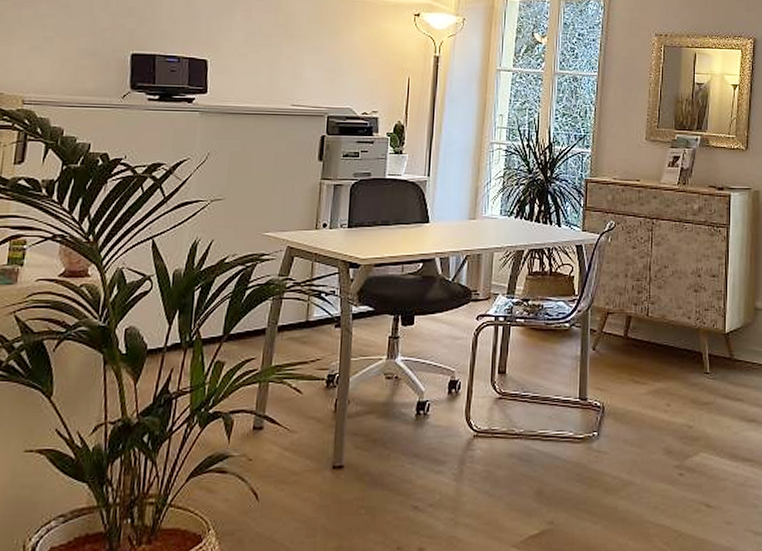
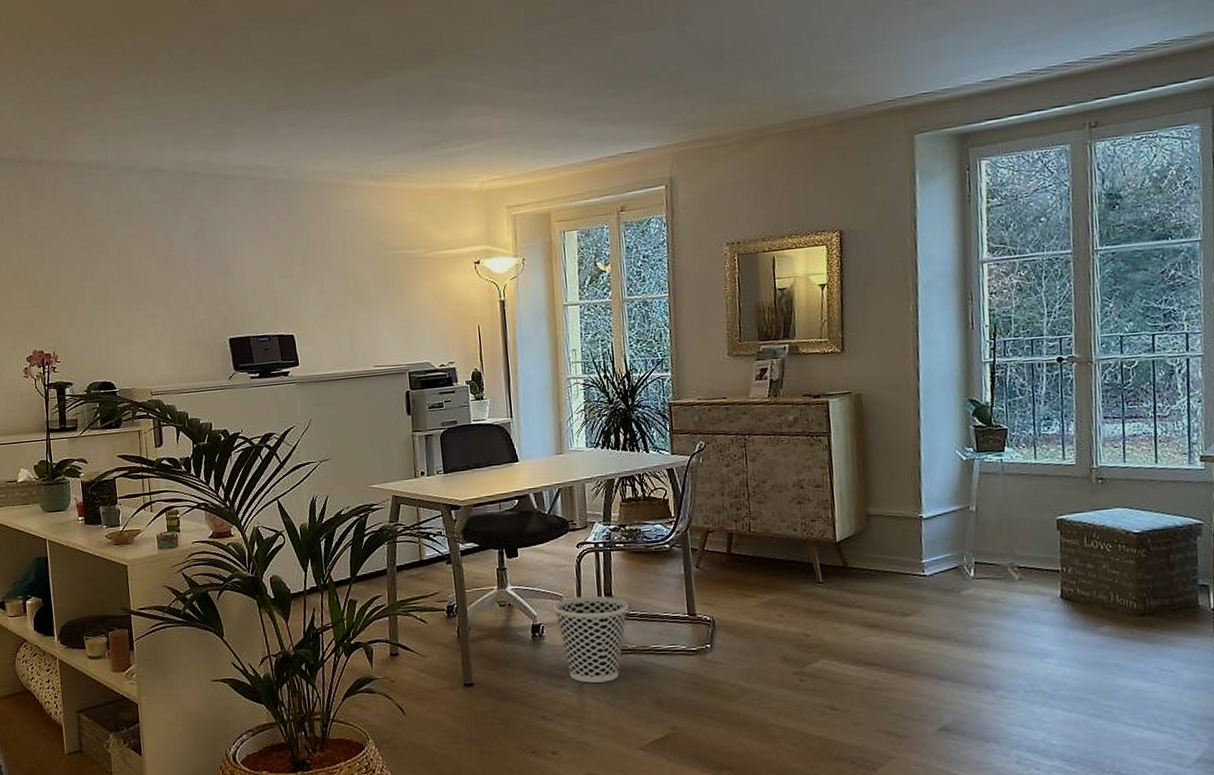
wastebasket: none [444,373,520,470] -> present [554,596,628,683]

